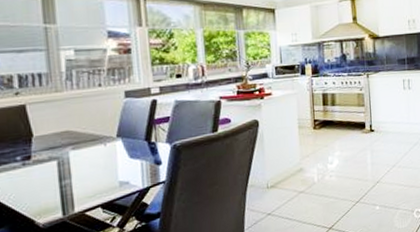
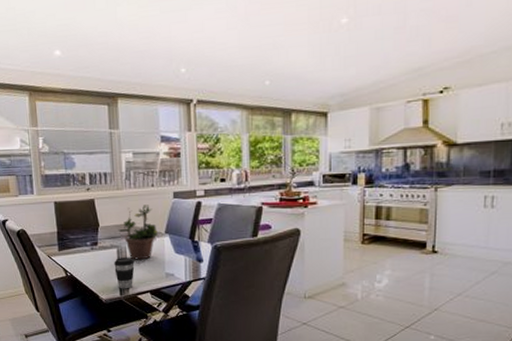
coffee cup: none [54,169,81,208] -> present [114,258,135,289]
potted plant: none [58,107,110,172] -> present [118,205,159,260]

